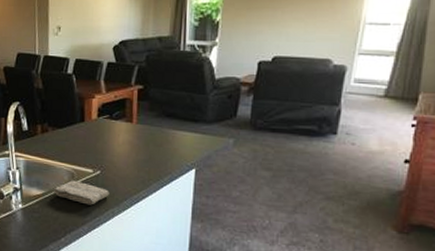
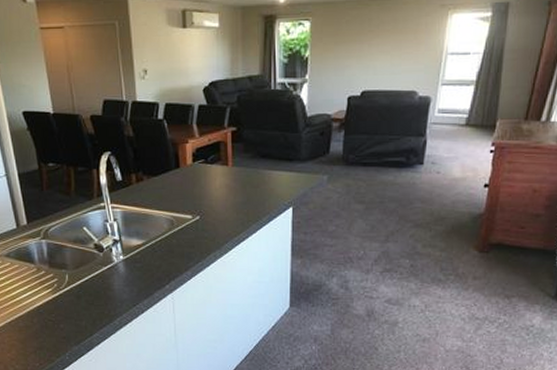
washcloth: present [54,180,109,205] -> none [154,227,210,251]

